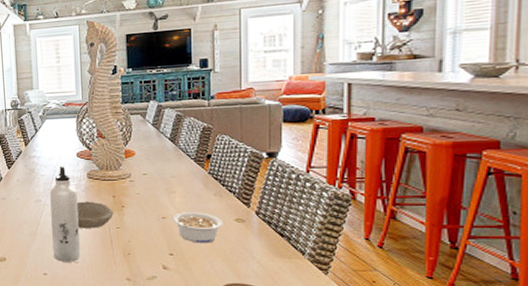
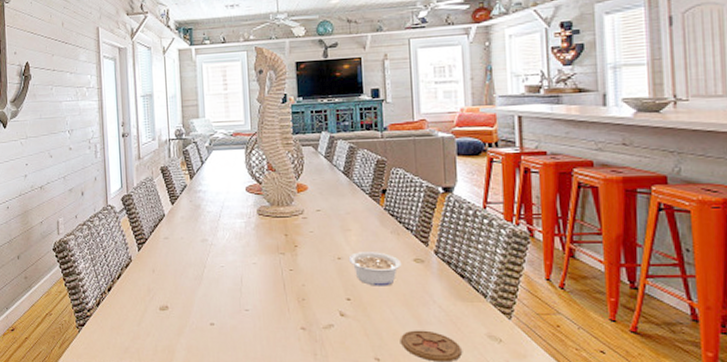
water bottle: present [50,165,80,262] -> none [217,201,251,310]
bowl: present [76,201,114,228] -> none [246,240,286,271]

